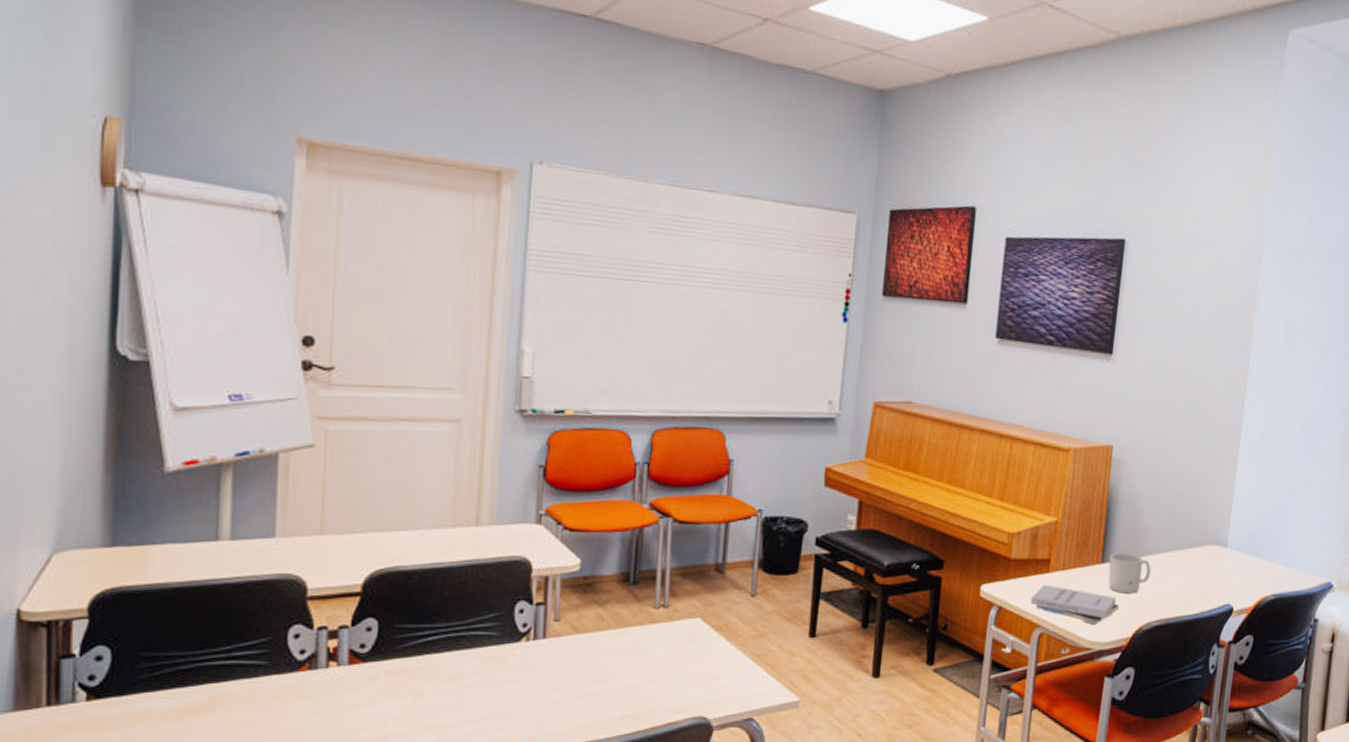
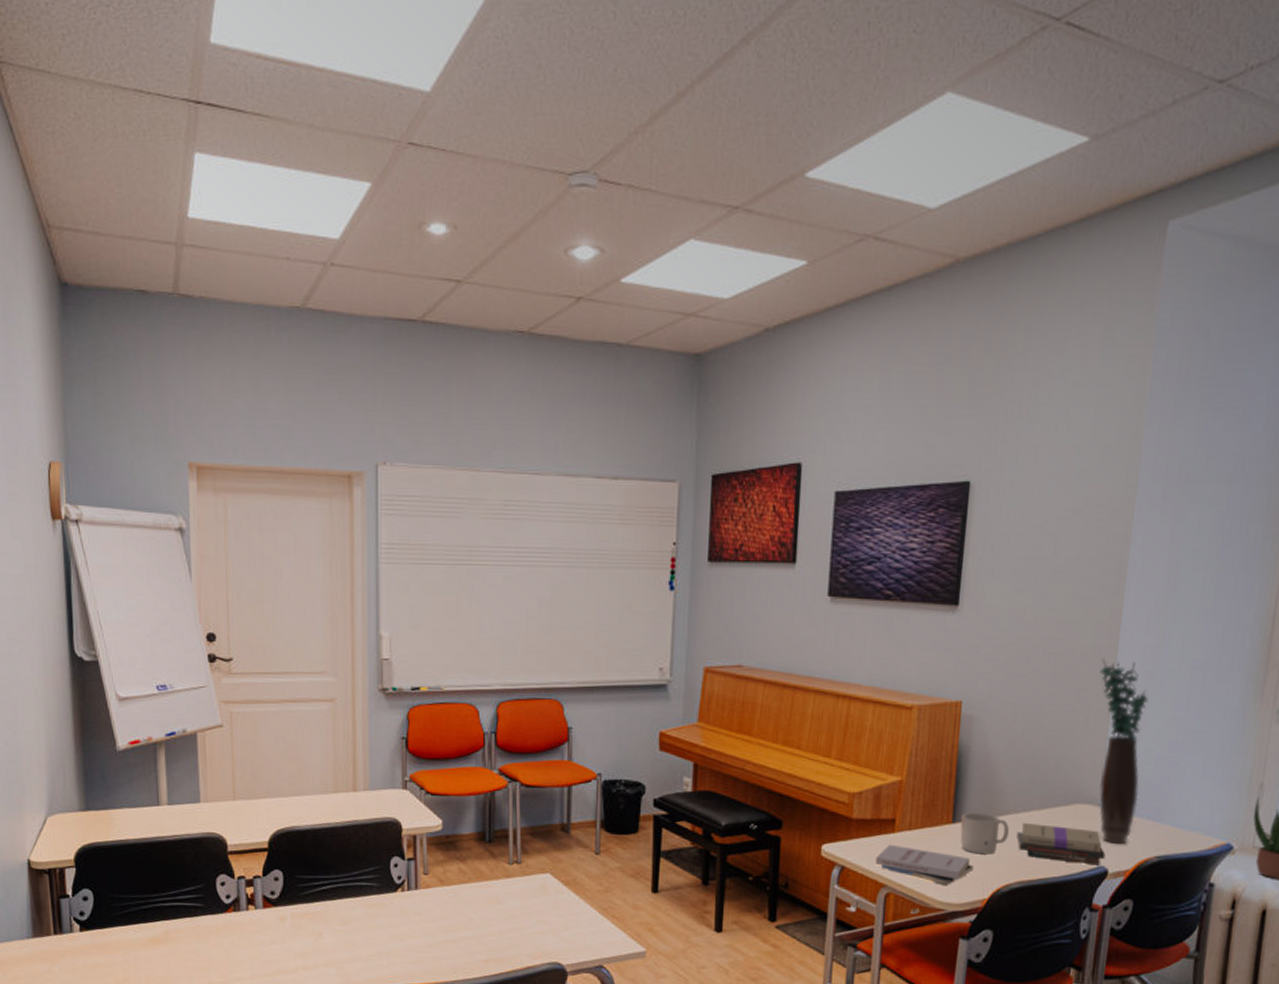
books: none [1156,562,1232,603] -> present [1016,822,1106,866]
vase: none [1227,410,1268,584] -> present [1099,658,1148,845]

